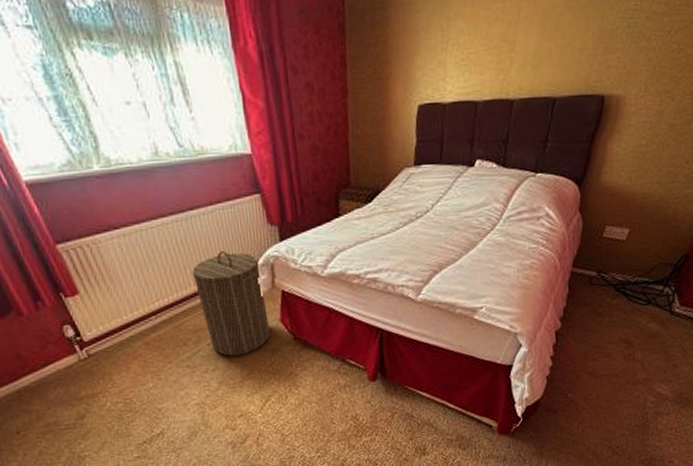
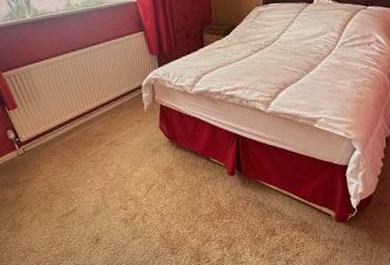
laundry hamper: present [192,251,270,356] -> none [94,75,152,154]

